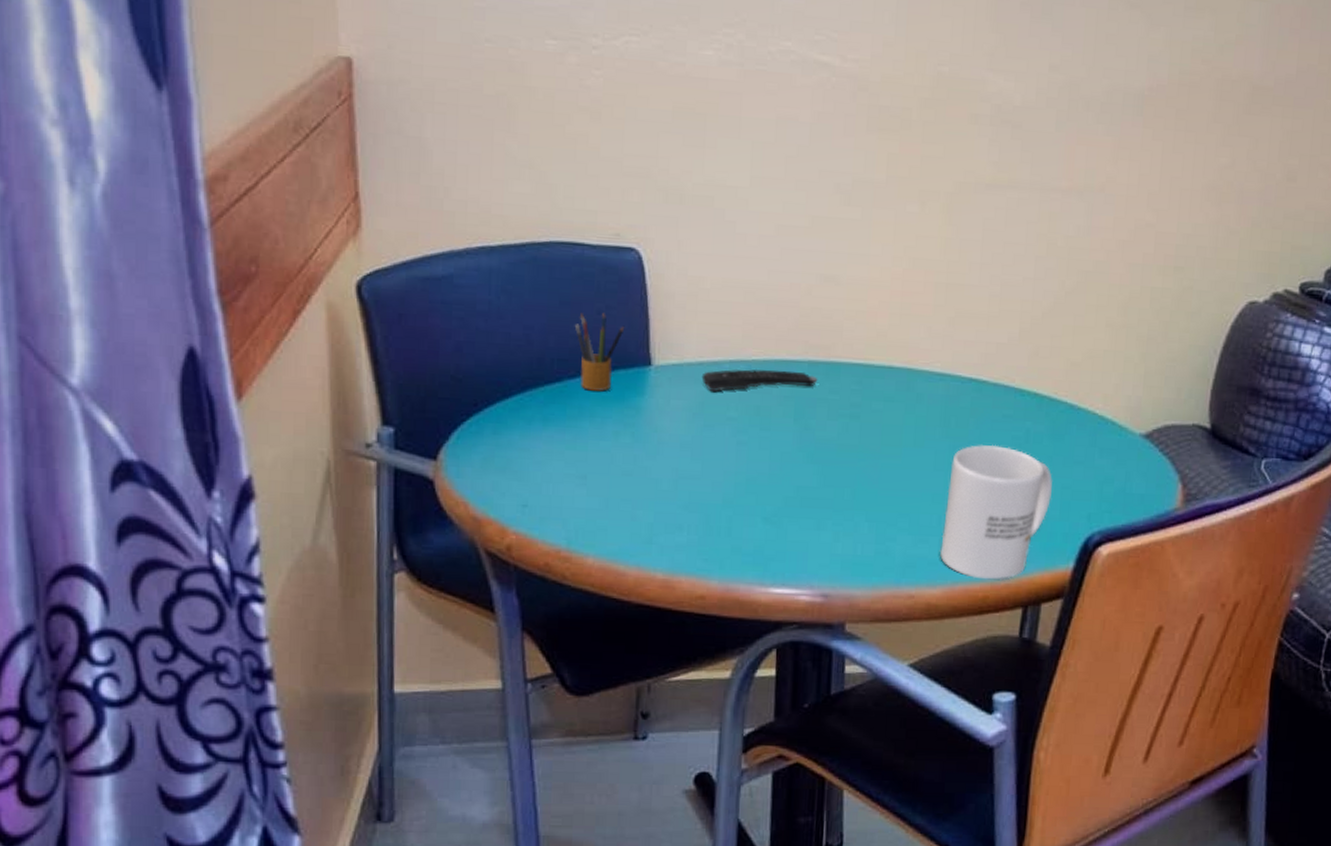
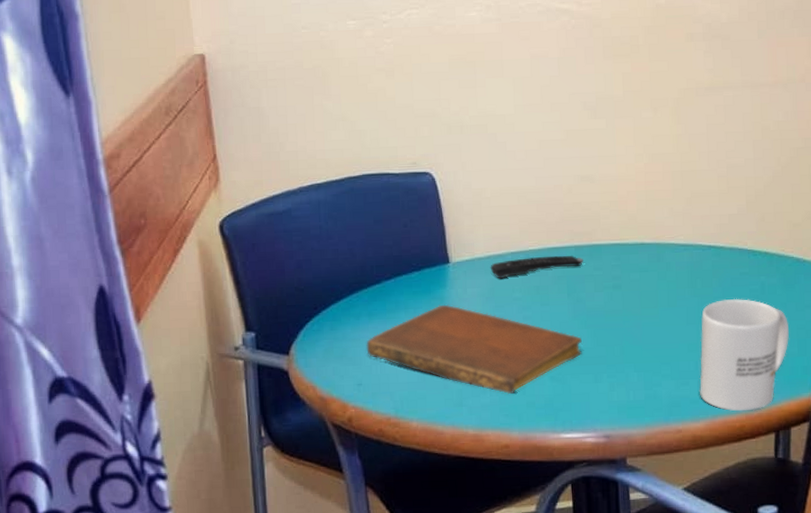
notebook: none [537,416,806,535] -> present [366,304,582,395]
pencil box: present [575,311,625,391] -> none [388,224,426,288]

